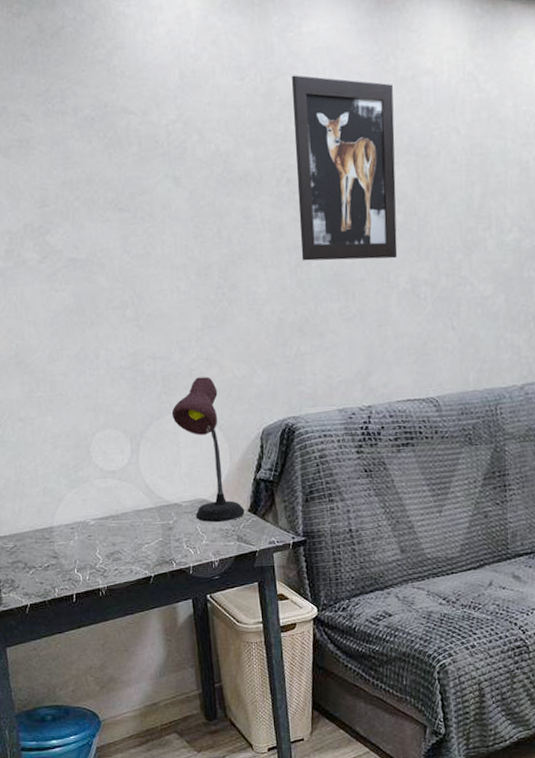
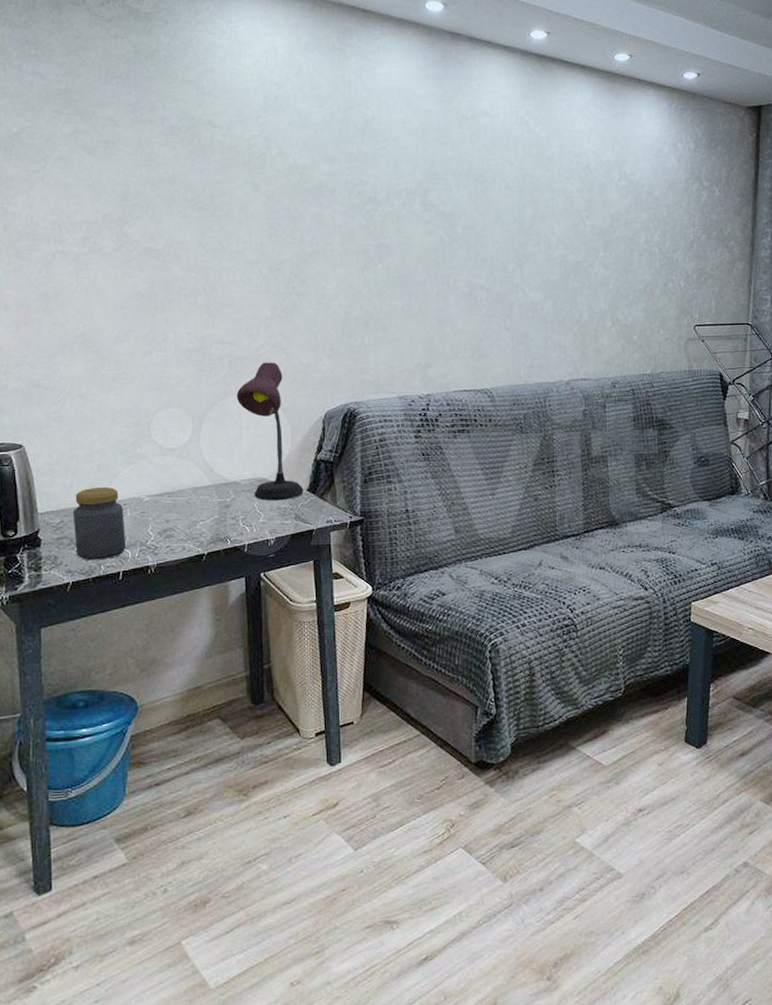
jar: none [24,511,78,583] -> present [72,486,127,560]
wall art: present [291,75,398,261] -> none [365,107,457,265]

